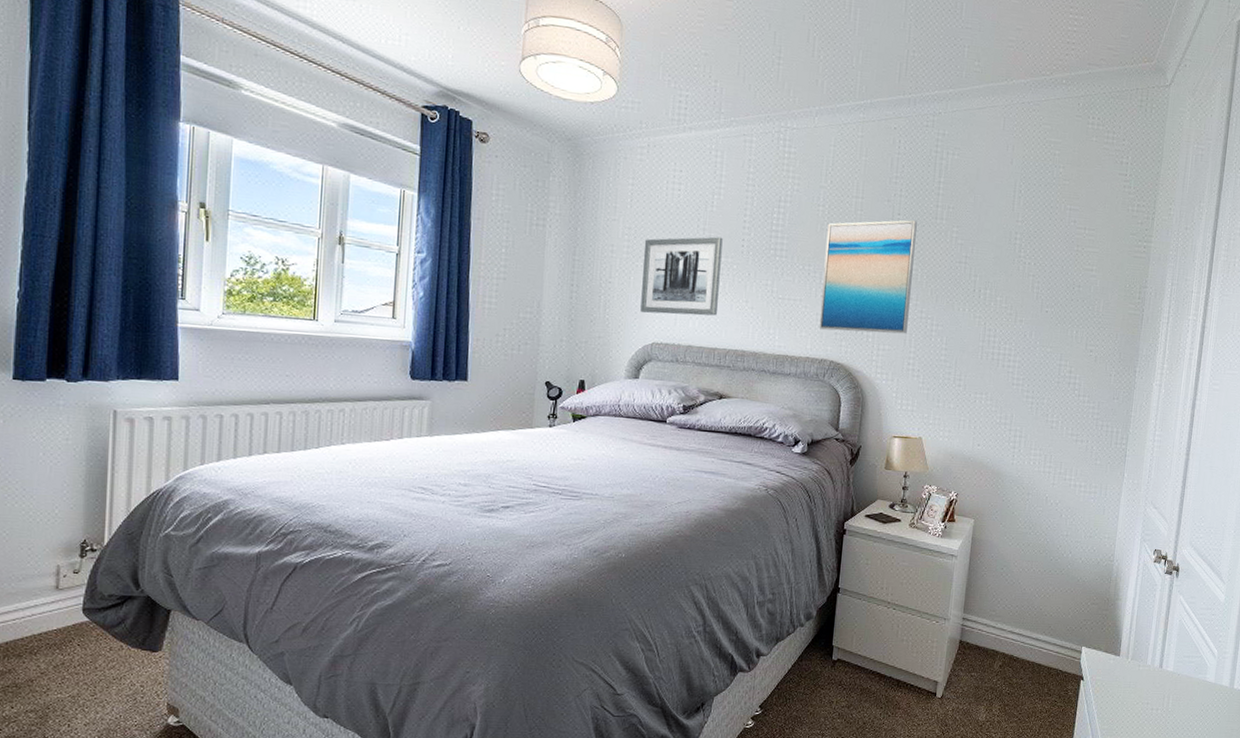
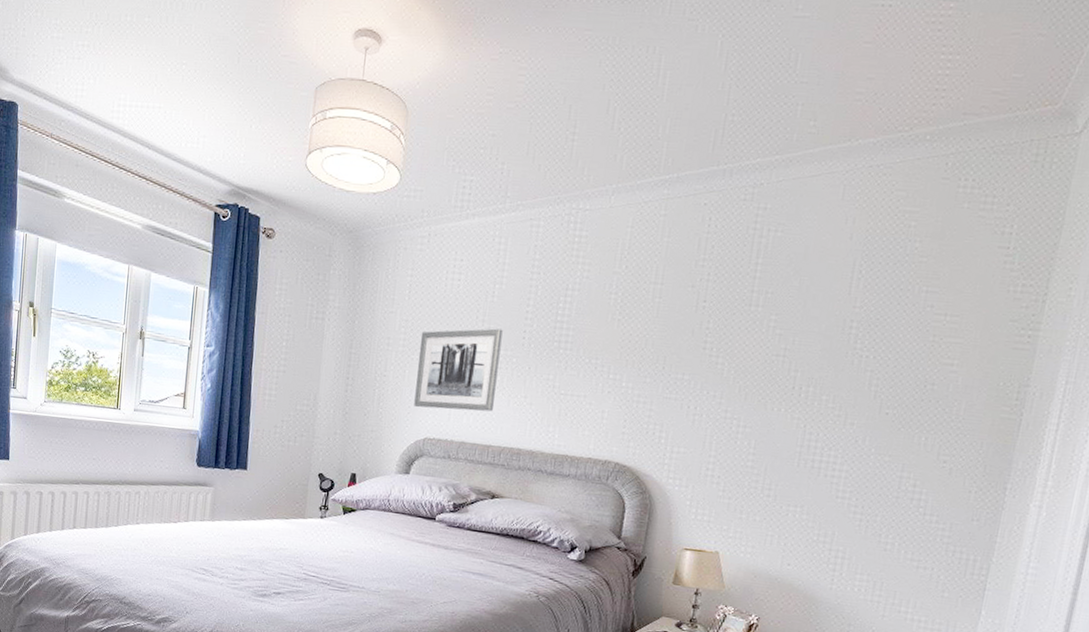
wall art: present [819,220,917,334] -> none [604,307,726,436]

